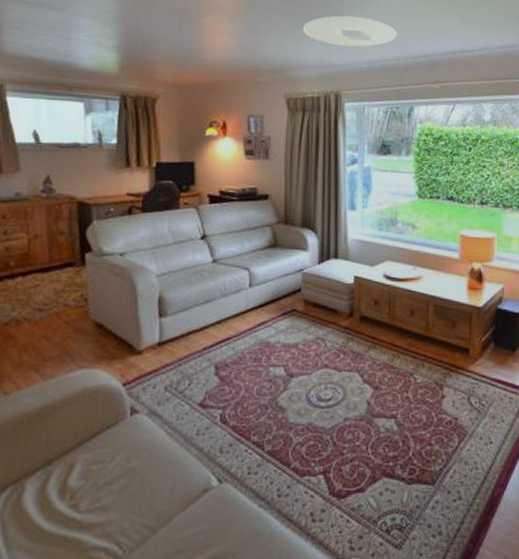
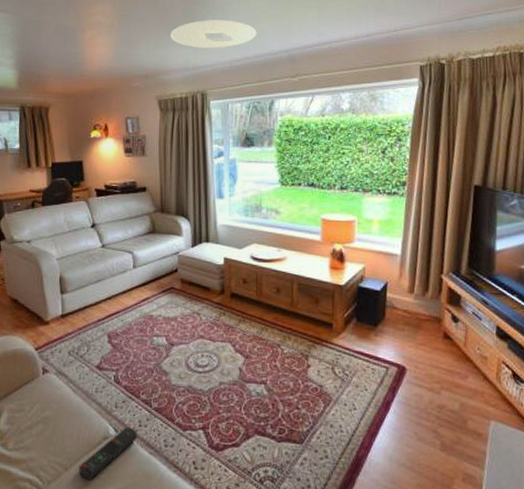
remote control: none [170,476,246,544] -> present [79,427,138,480]

